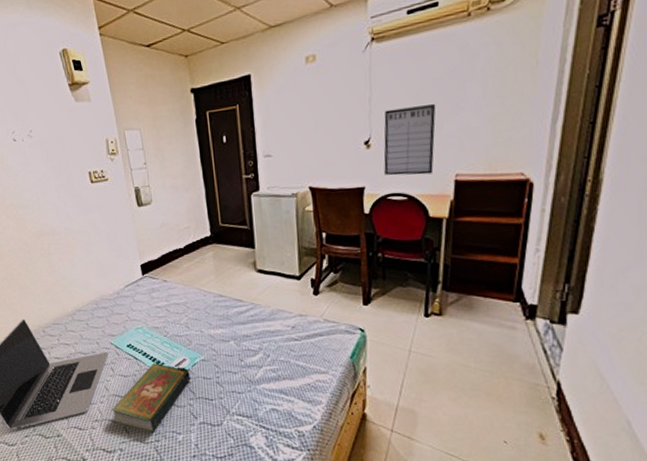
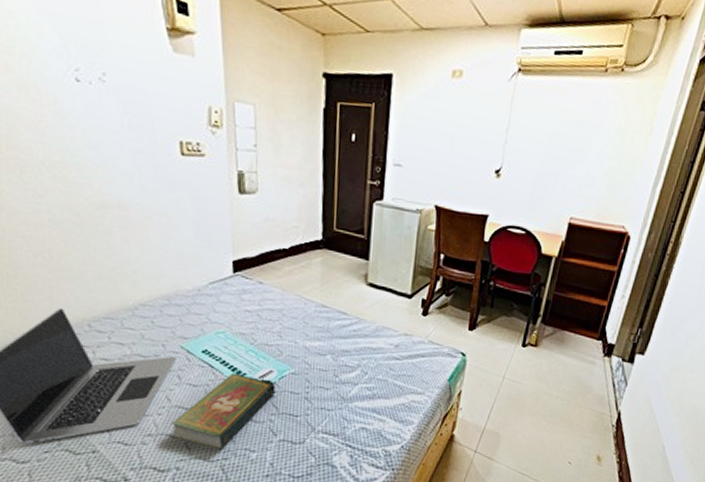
writing board: present [383,104,436,176] -> none [509,143,565,213]

